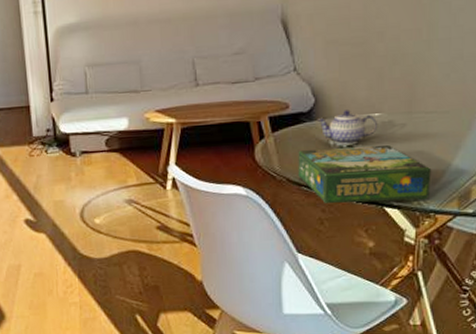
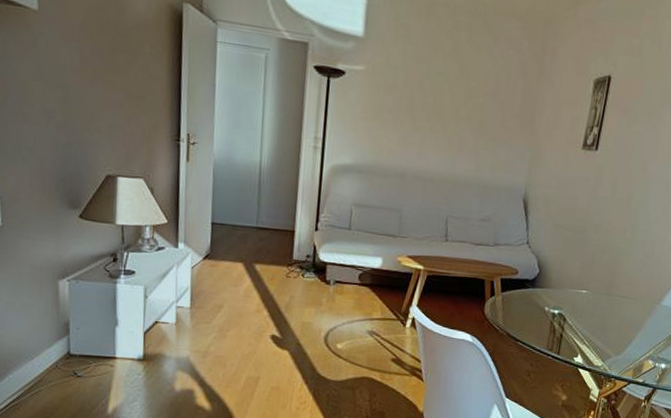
board game: present [298,144,432,204] -> none [516,311,618,367]
teapot: present [317,110,377,146] -> none [538,283,584,314]

